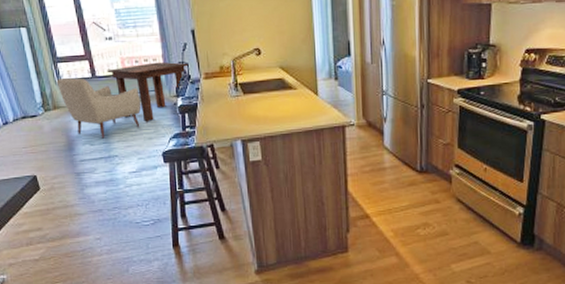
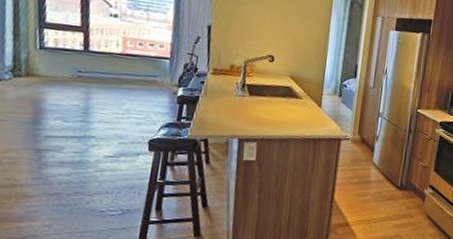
chair: present [56,77,141,139] -> none [37,44,137,117]
dining table: present [107,62,189,121] -> none [103,46,198,106]

